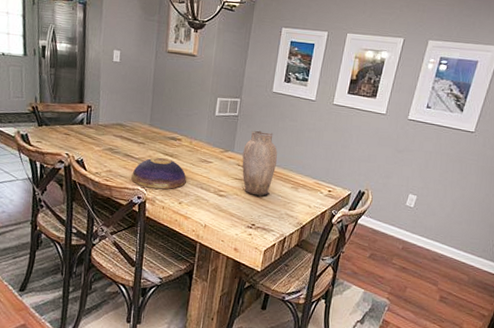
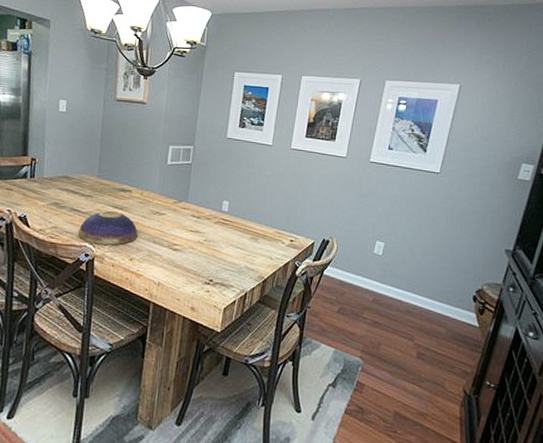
vase: present [242,130,278,197] -> none [197,178,234,250]

